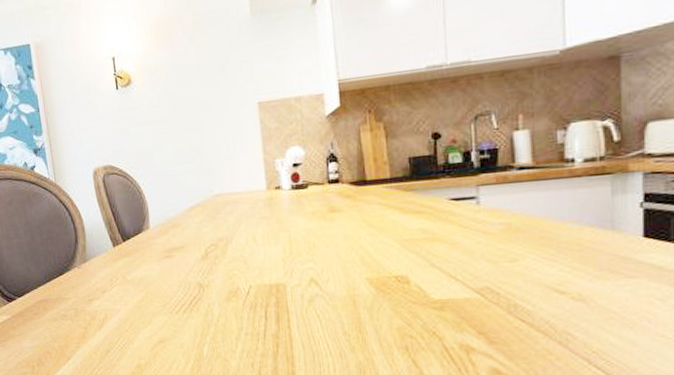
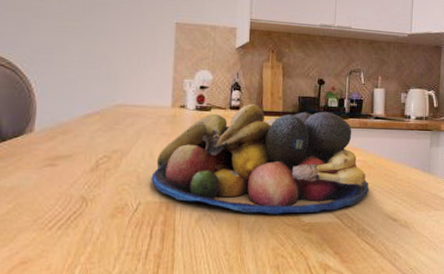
fruit bowl: none [257,170,520,292] -> present [151,104,370,214]

